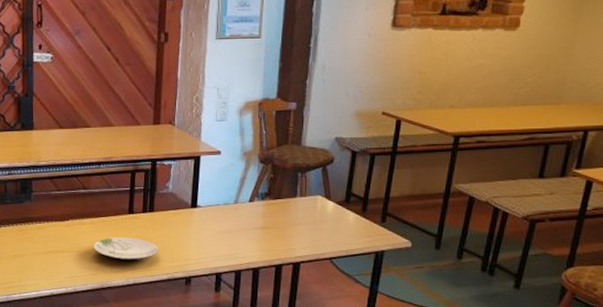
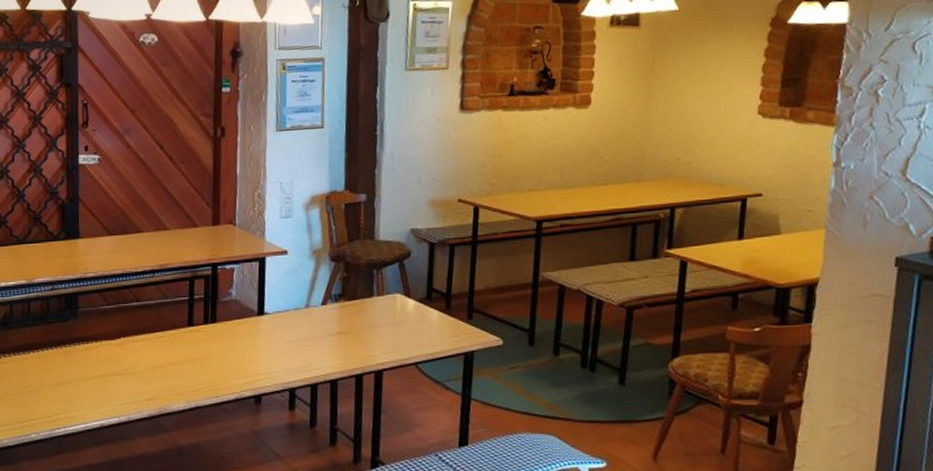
plate: present [93,237,159,260] -> none [149,354,224,380]

